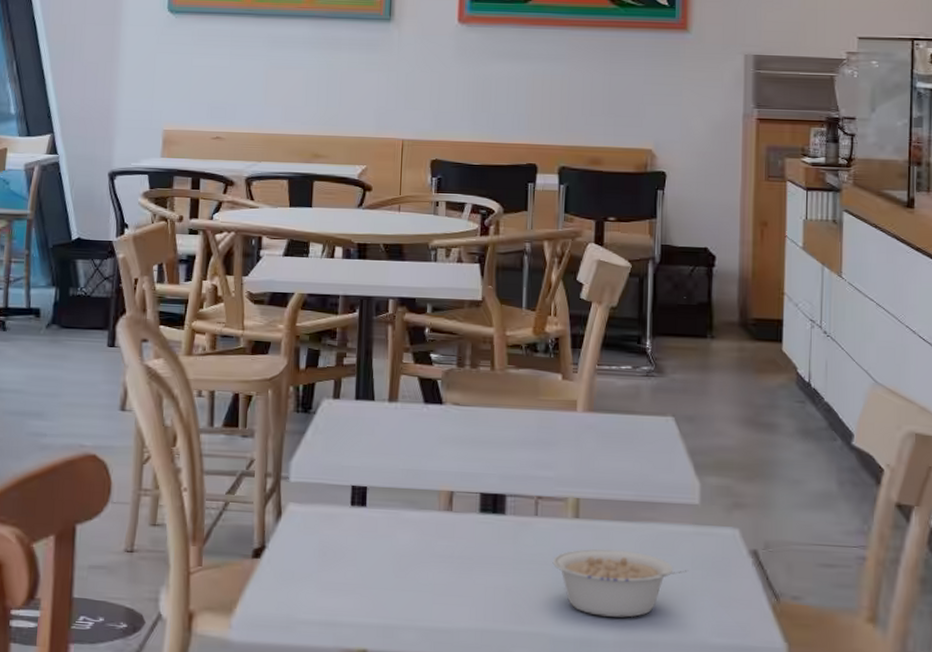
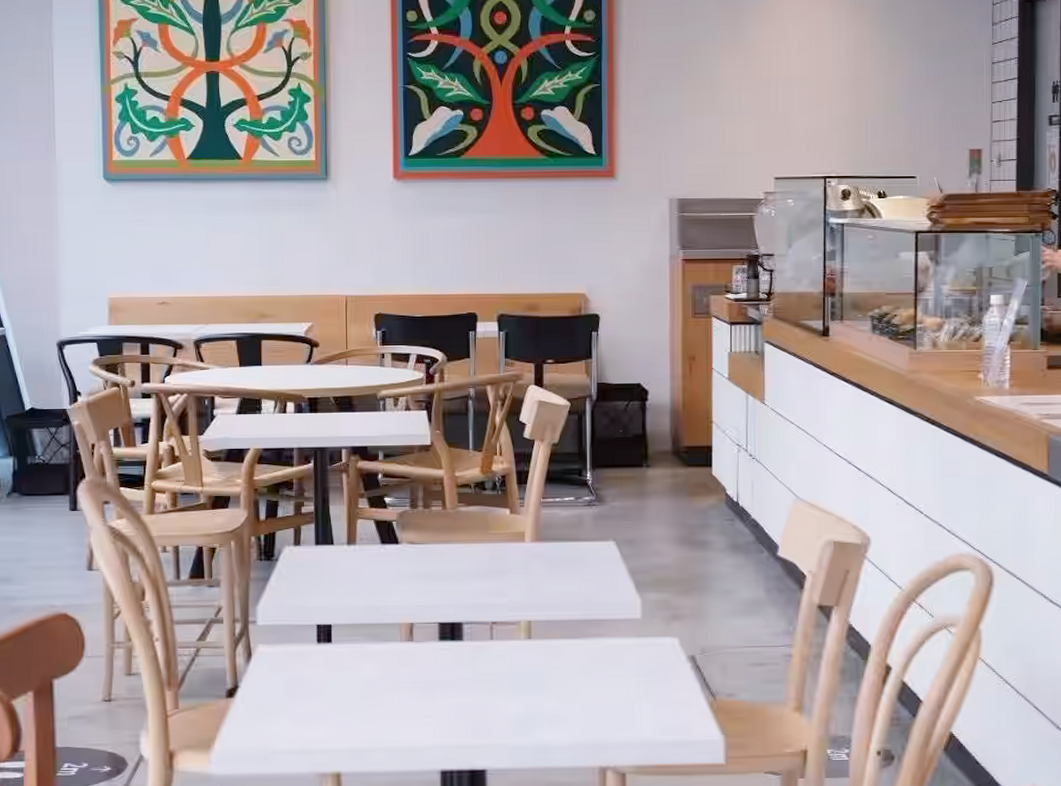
legume: present [552,549,688,618] -> none [508,664,632,725]

